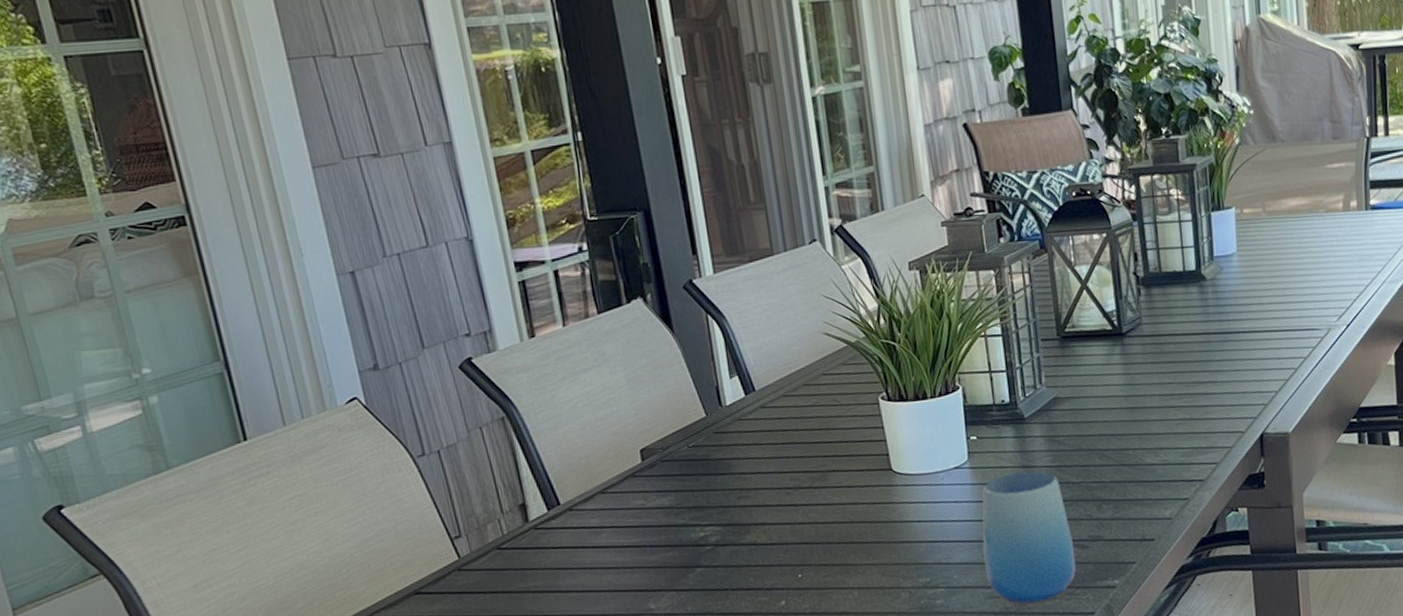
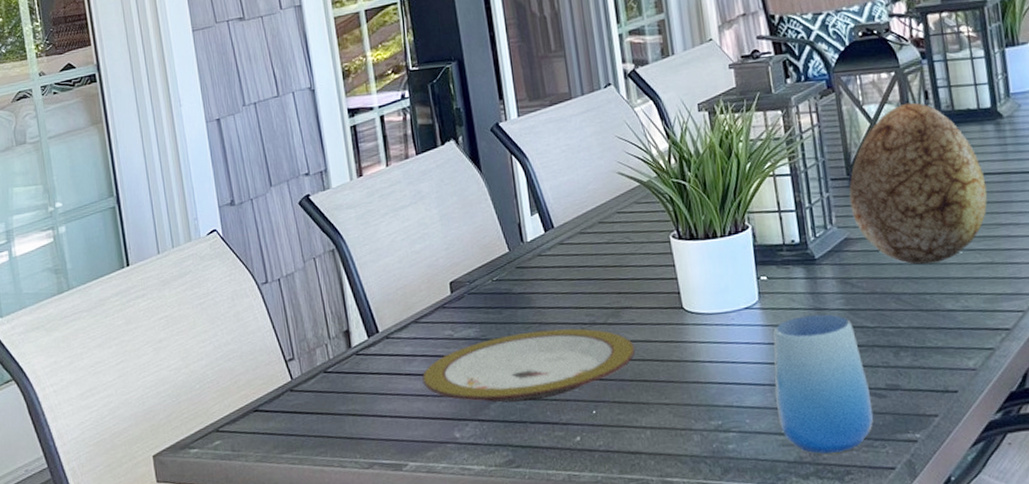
plate: none [611,493,843,572] -> present [422,328,636,403]
decorative egg: none [1058,264,1189,422] -> present [849,102,988,265]

